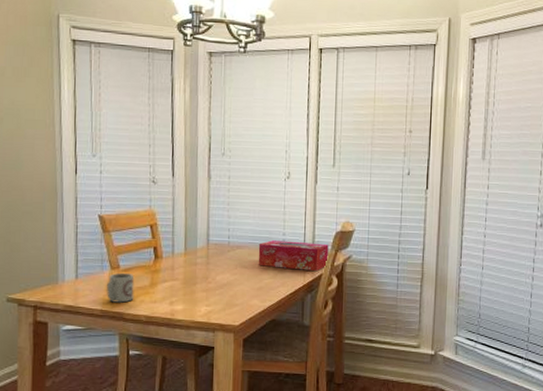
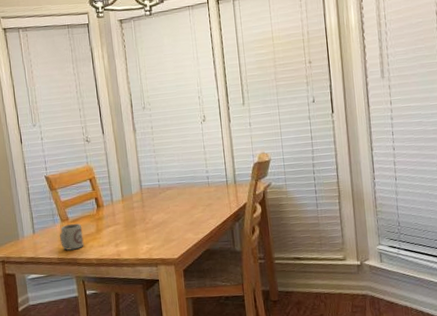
tissue box: present [258,240,329,272] -> none [185,175,250,203]

